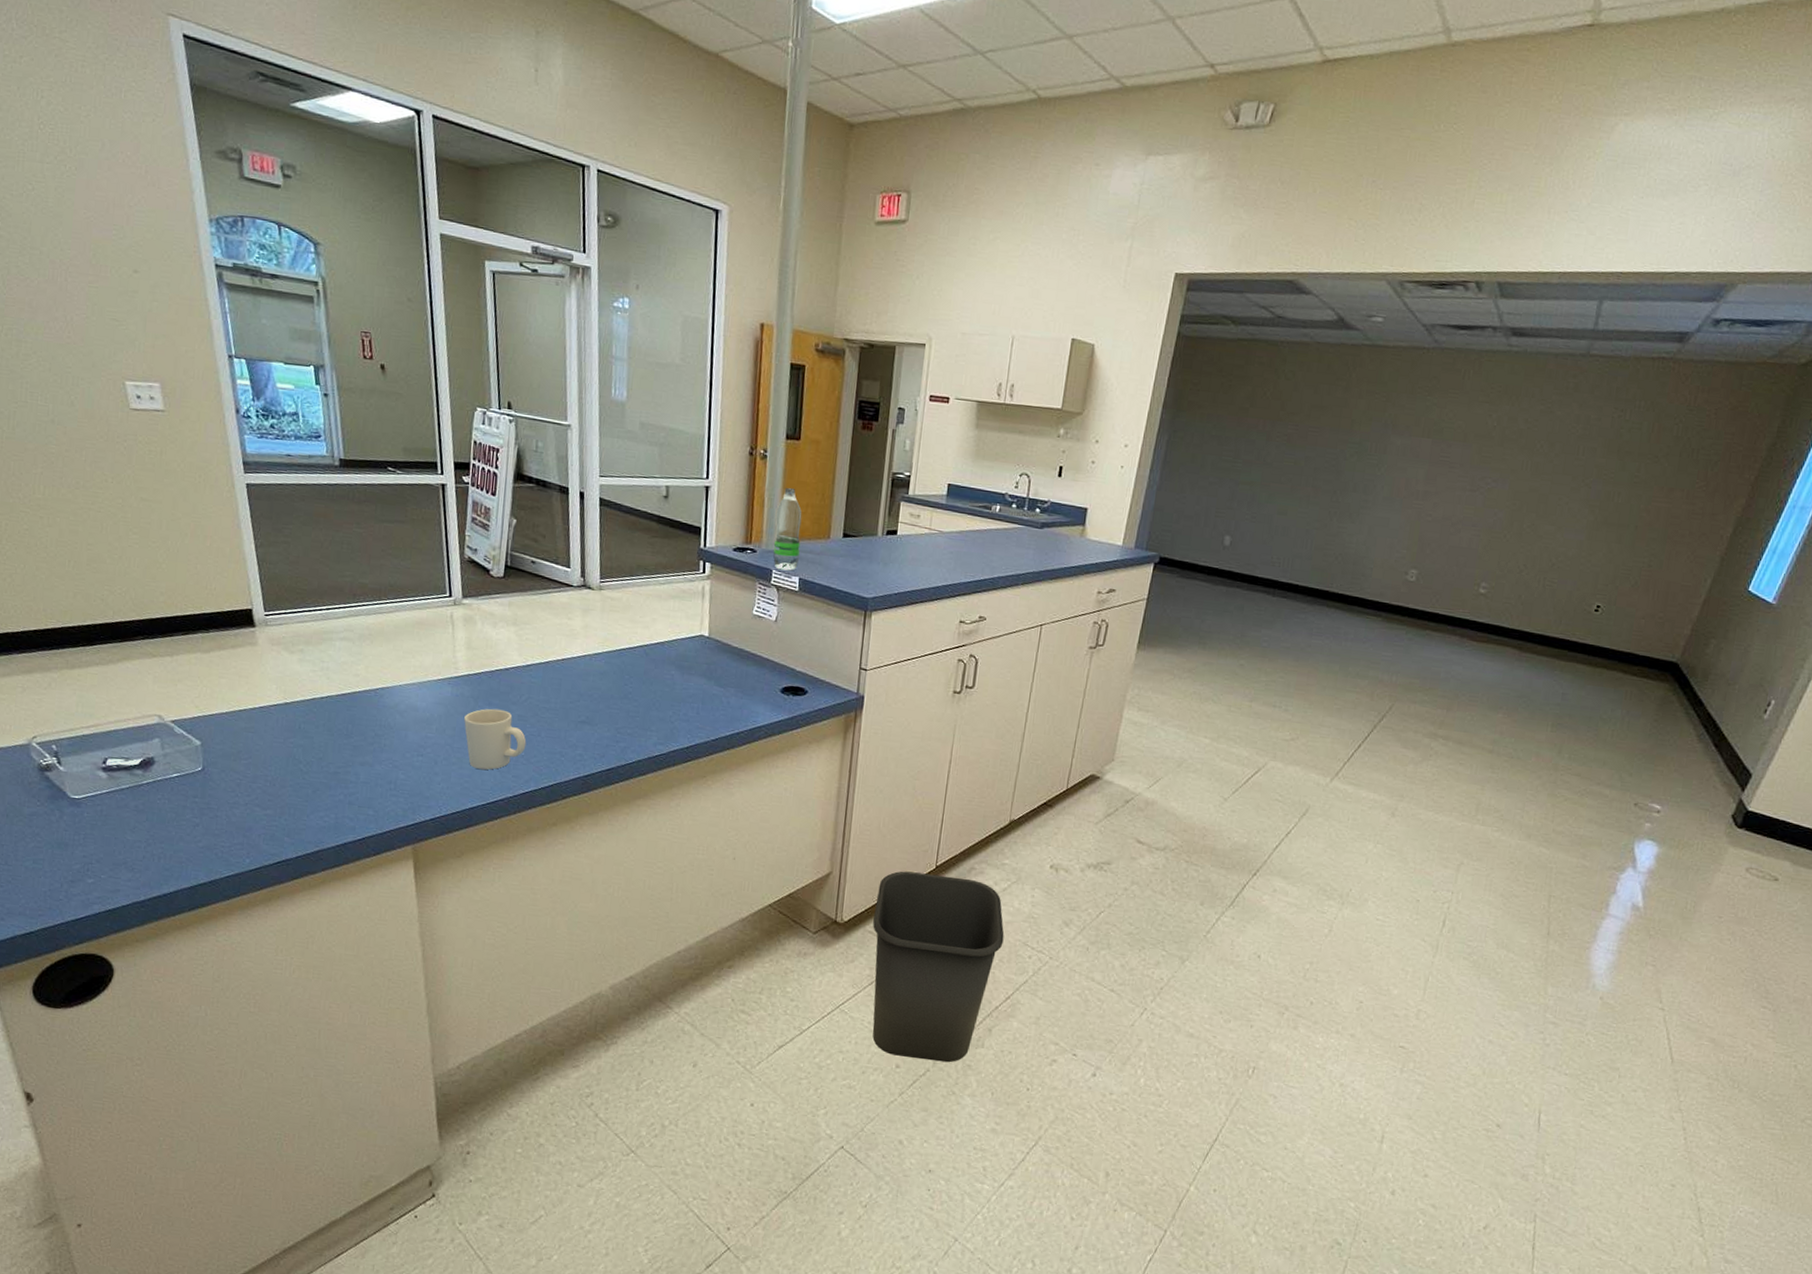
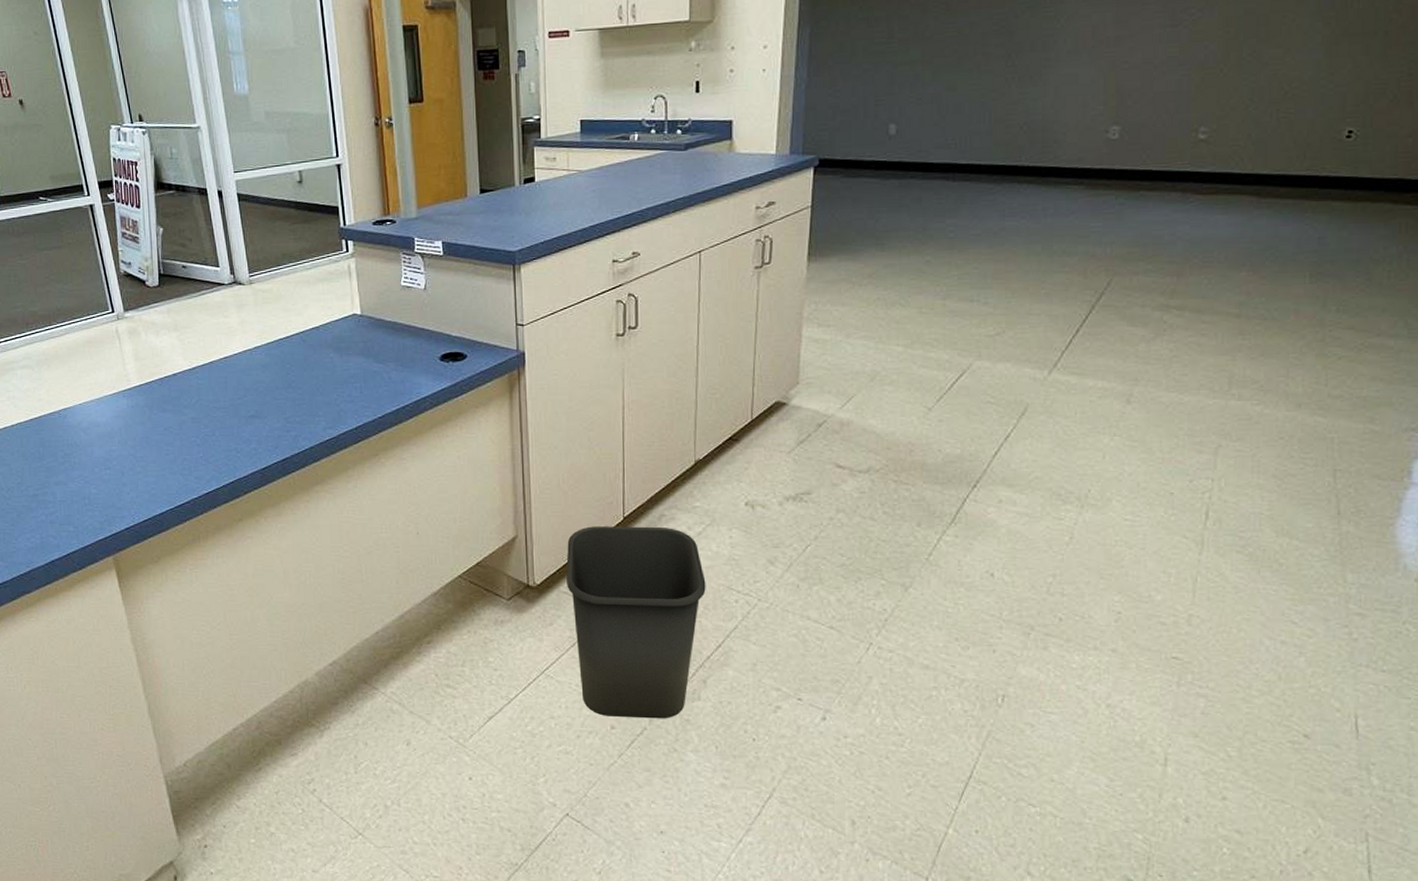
mug: present [464,708,527,770] -> none [142,414,203,474]
bottle: present [773,488,802,571] -> none [409,152,439,237]

